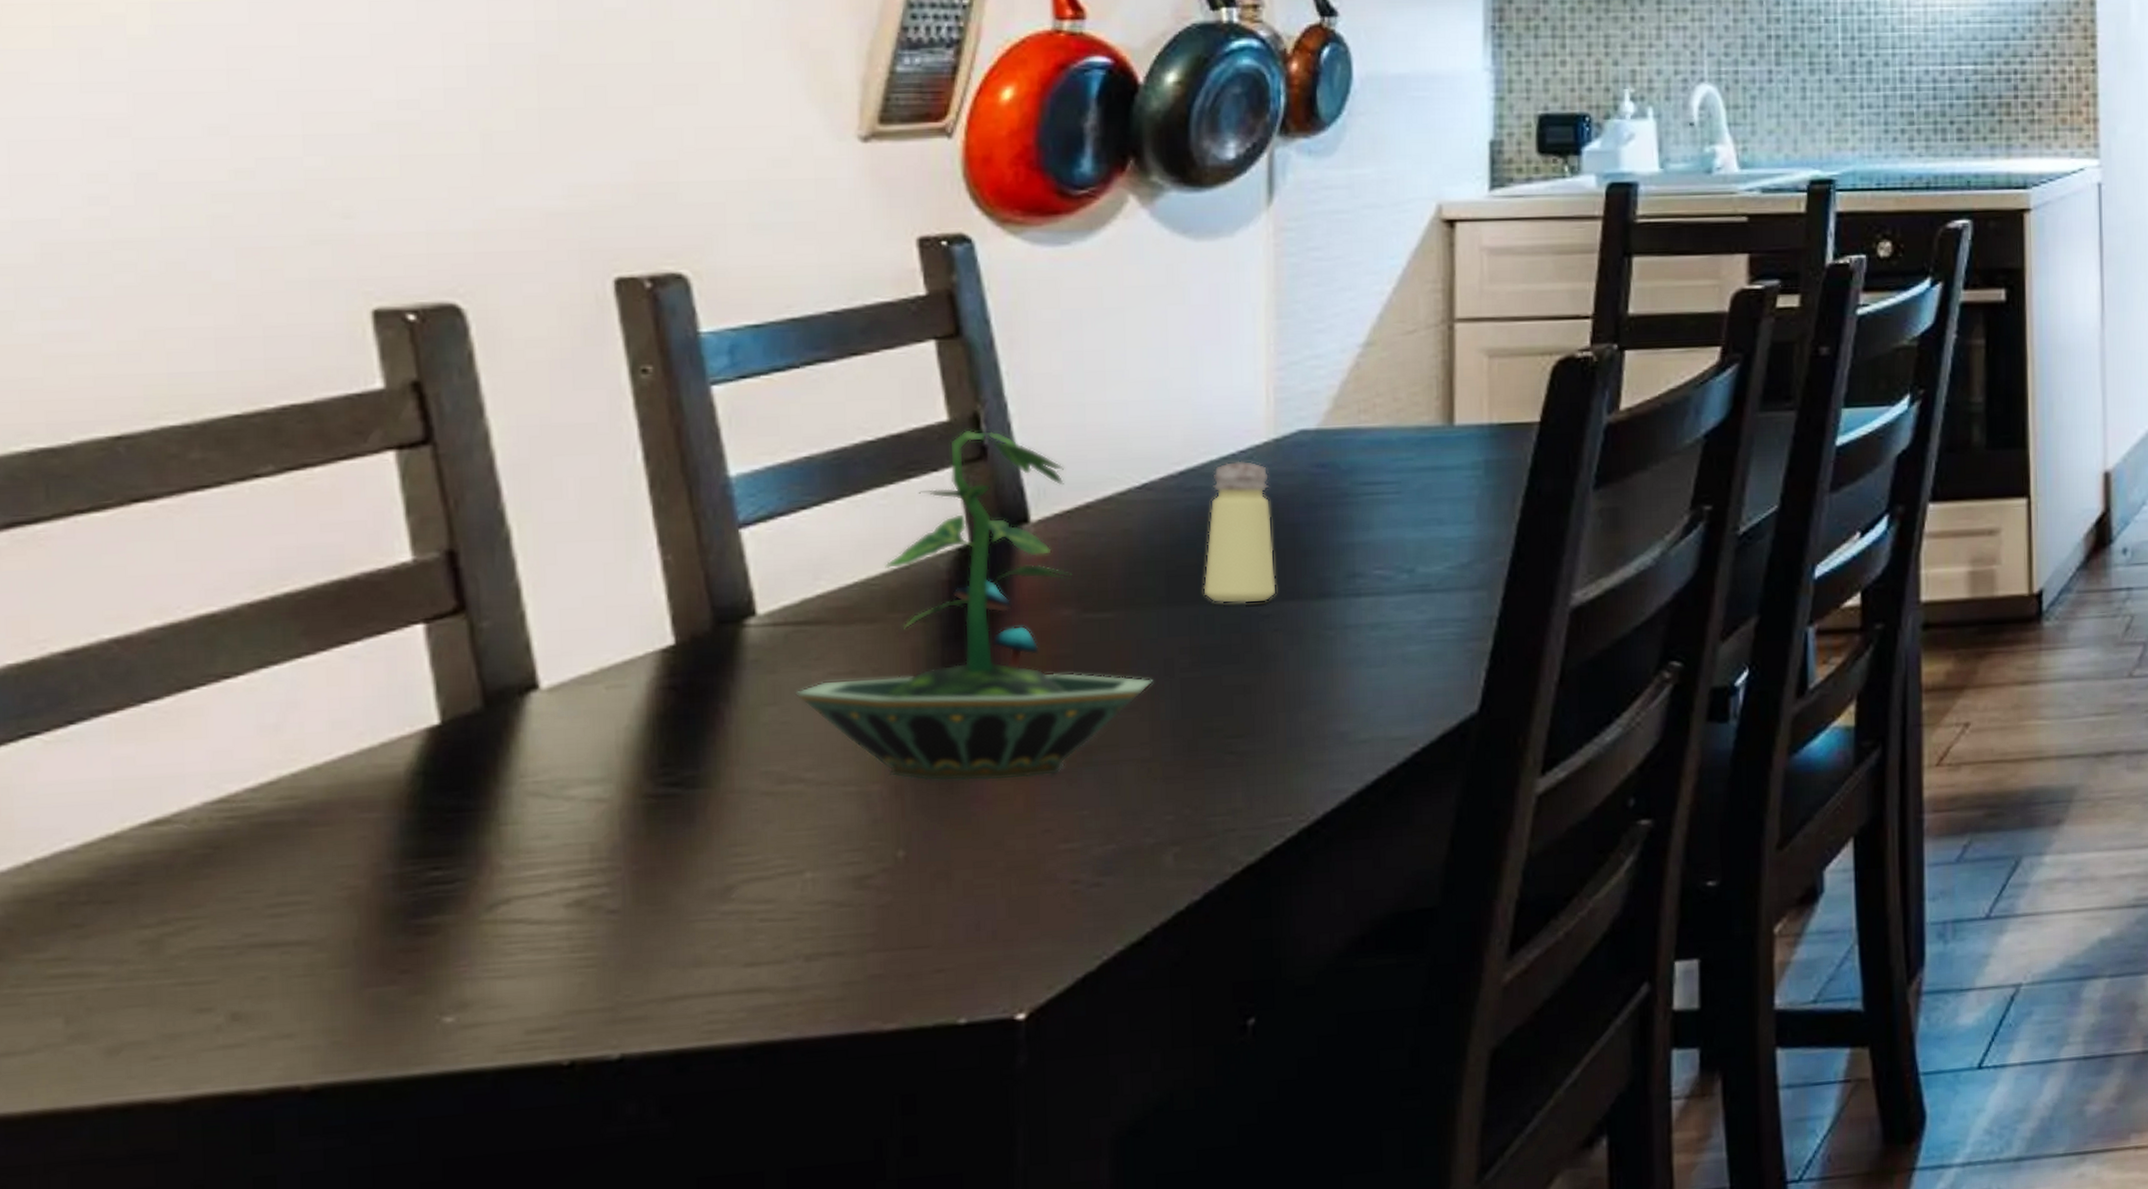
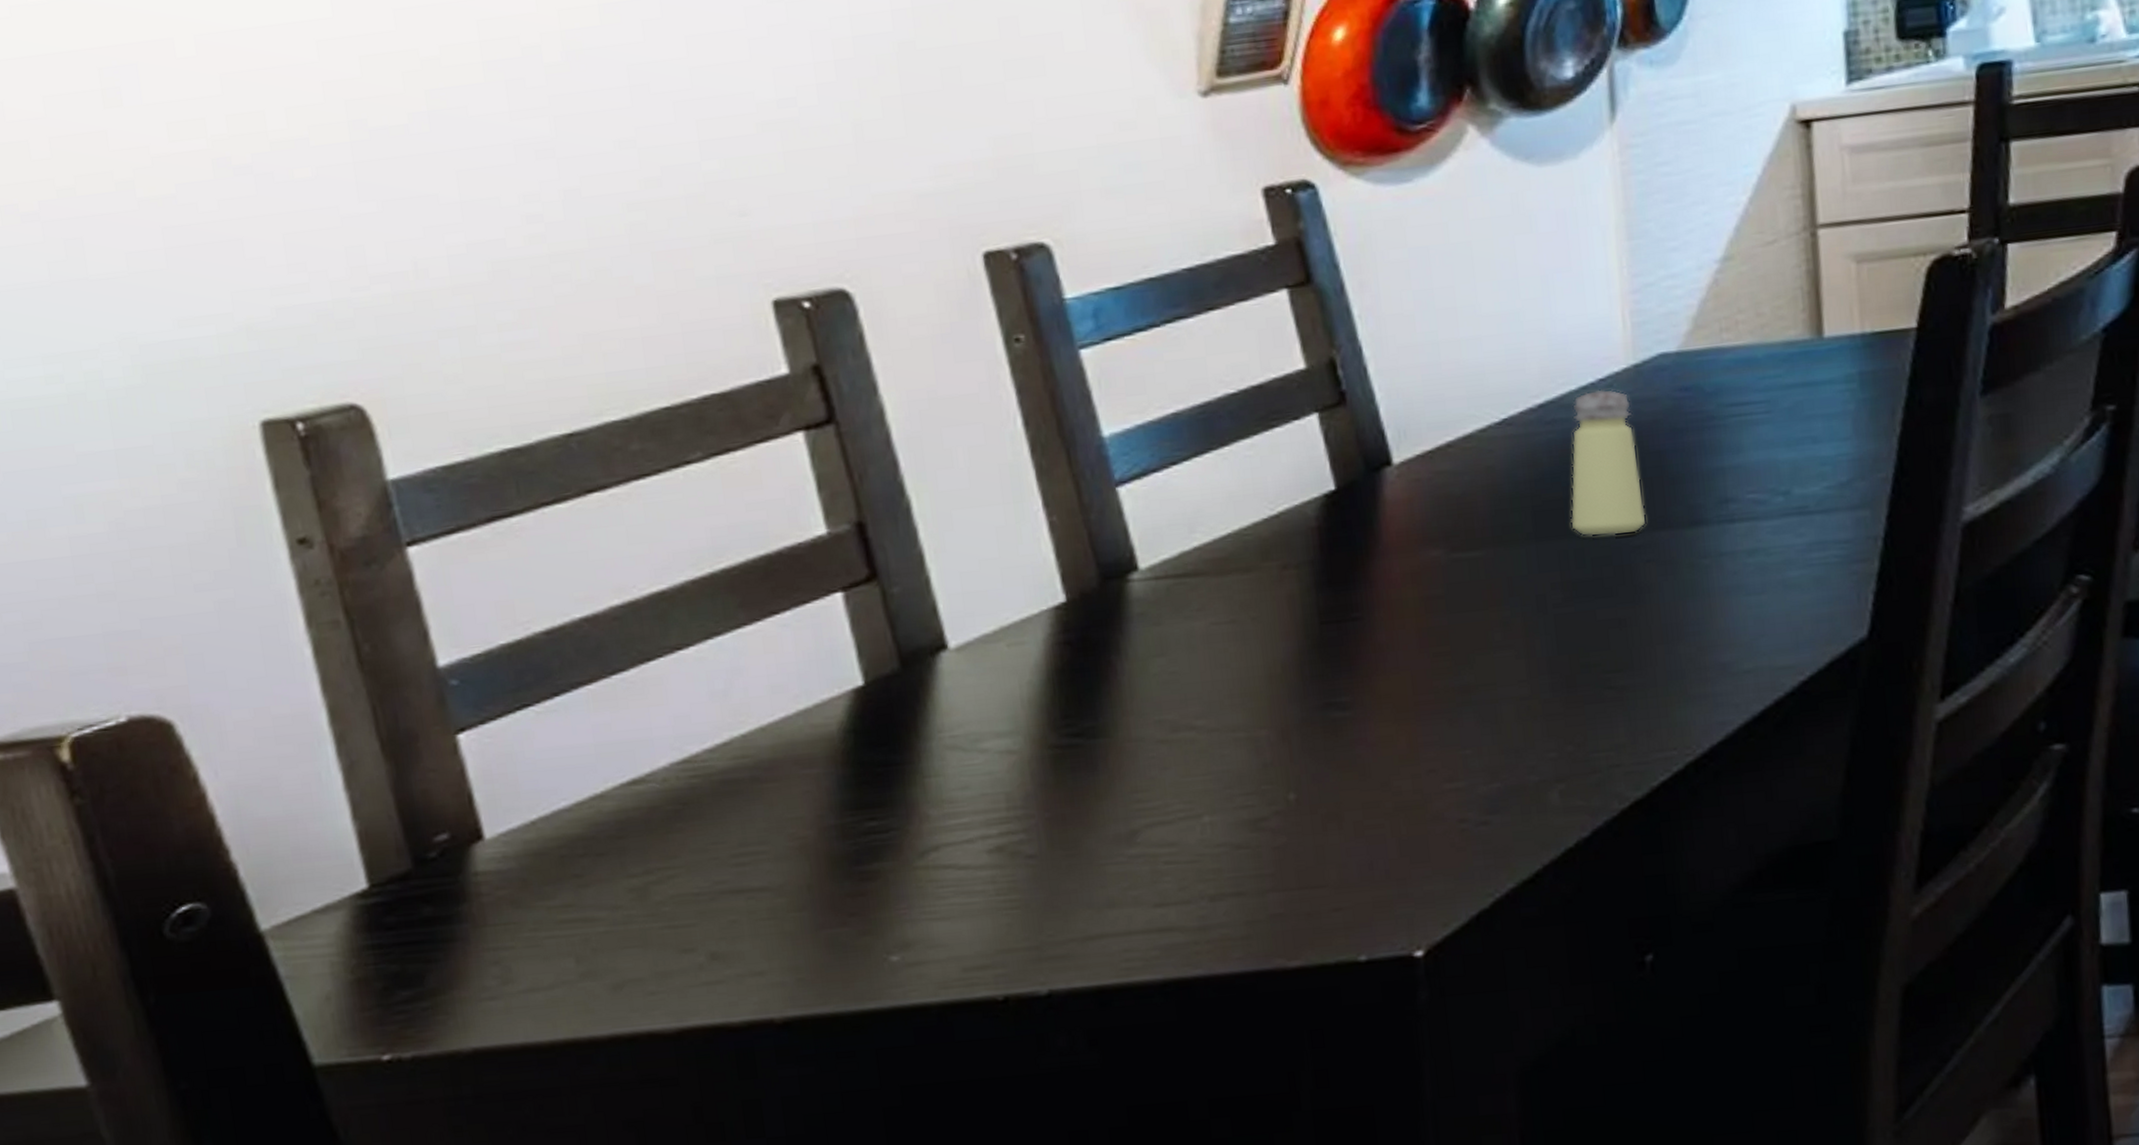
terrarium: present [795,429,1154,782] -> none [1181,375,1527,726]

